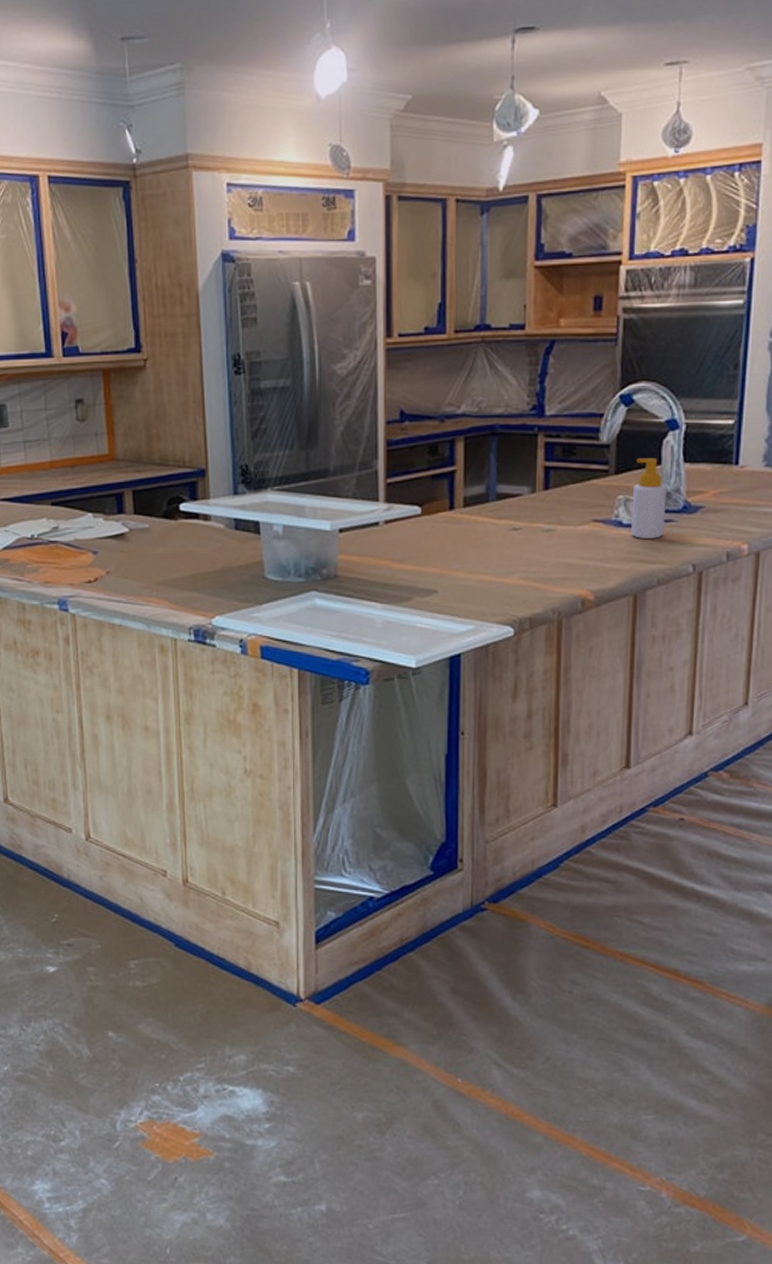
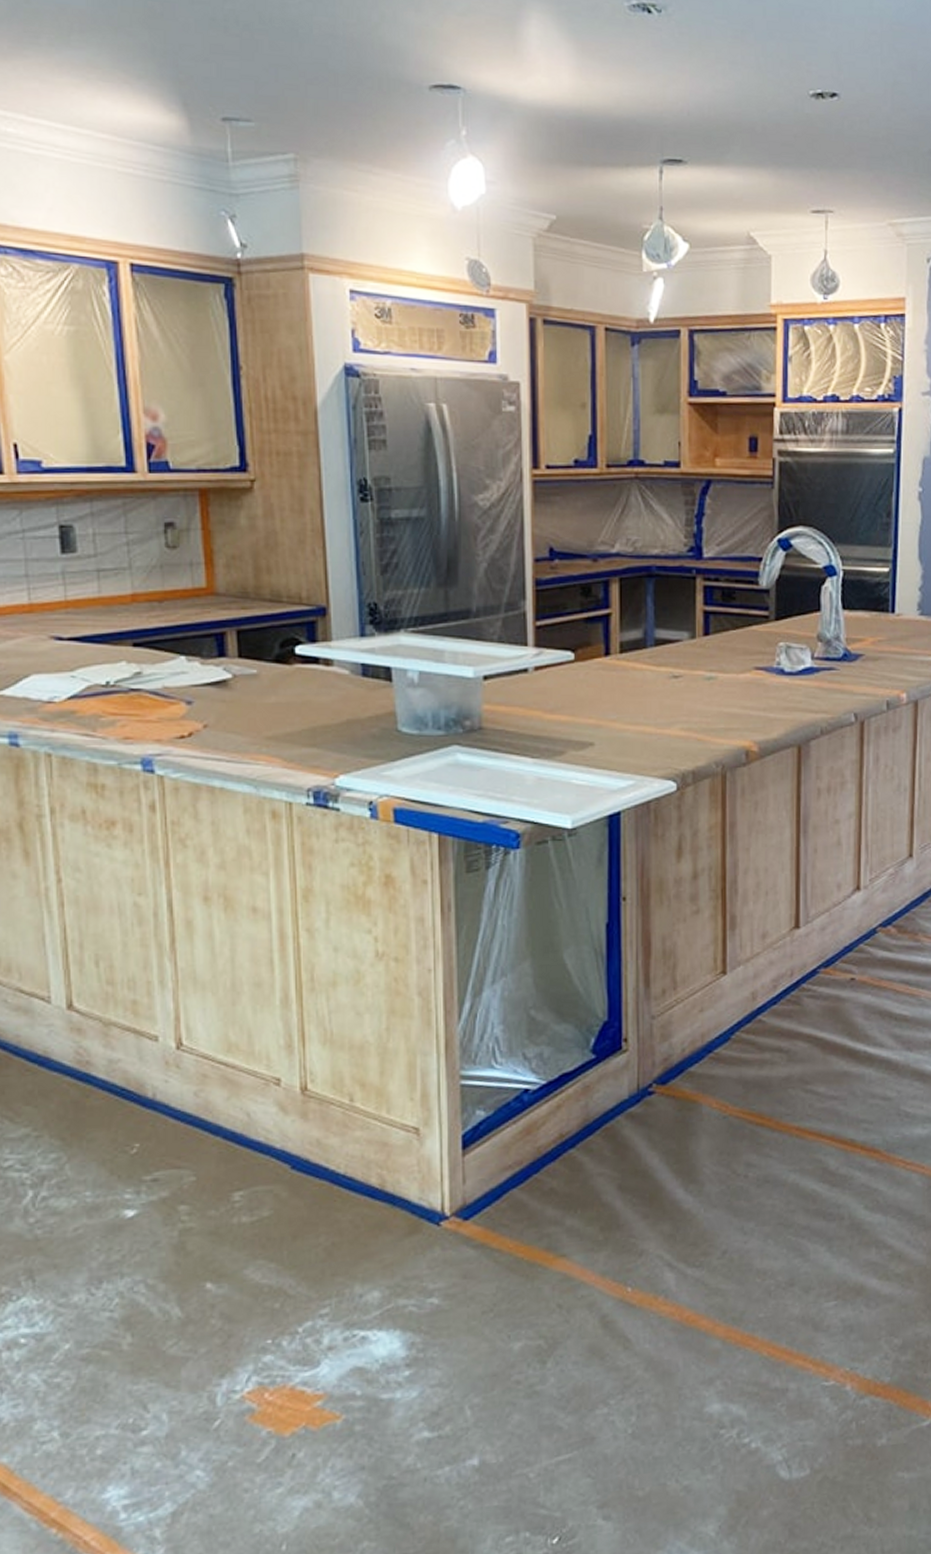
soap bottle: present [631,458,666,539] -> none [793,604,827,687]

